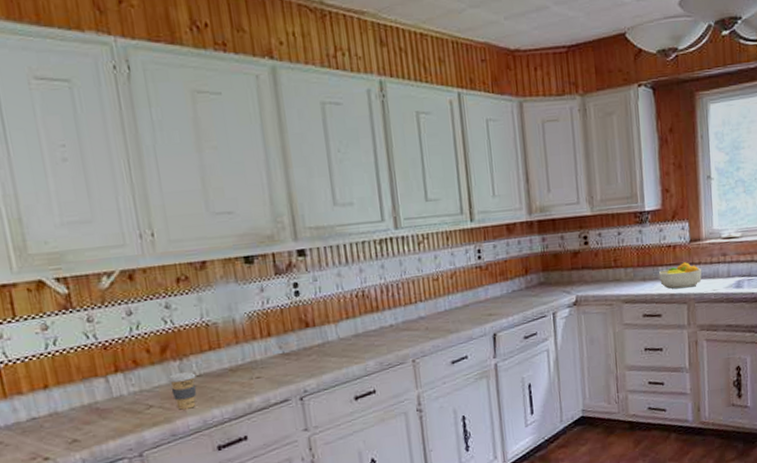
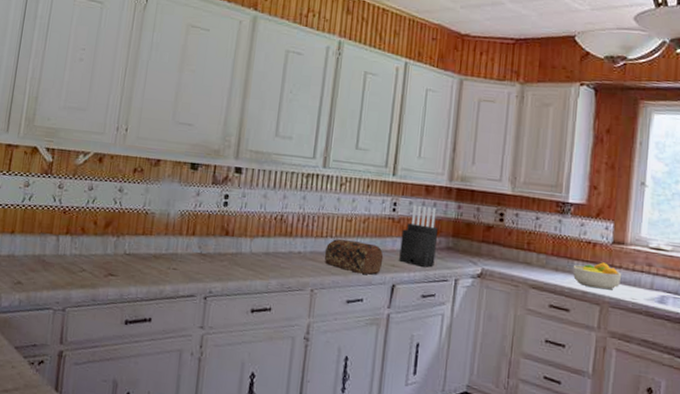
coffee cup: present [167,372,197,410] -> none [103,247,126,281]
bread loaf: none [417,298,480,332] -> present [324,239,384,275]
knife block: none [491,246,530,310] -> present [399,204,438,267]

